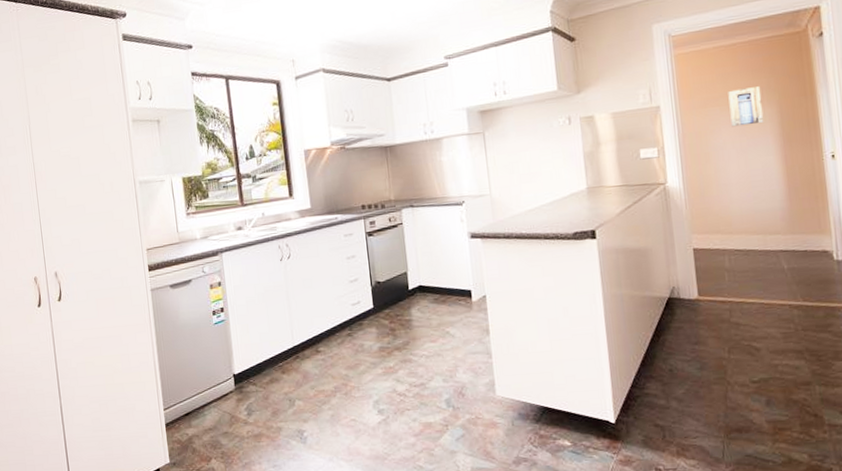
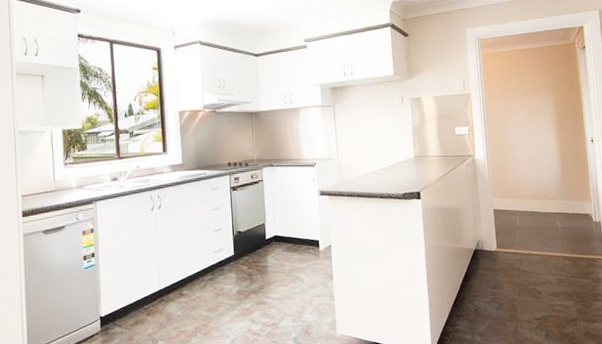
wall art: present [728,86,764,127] -> none [520,83,545,114]

